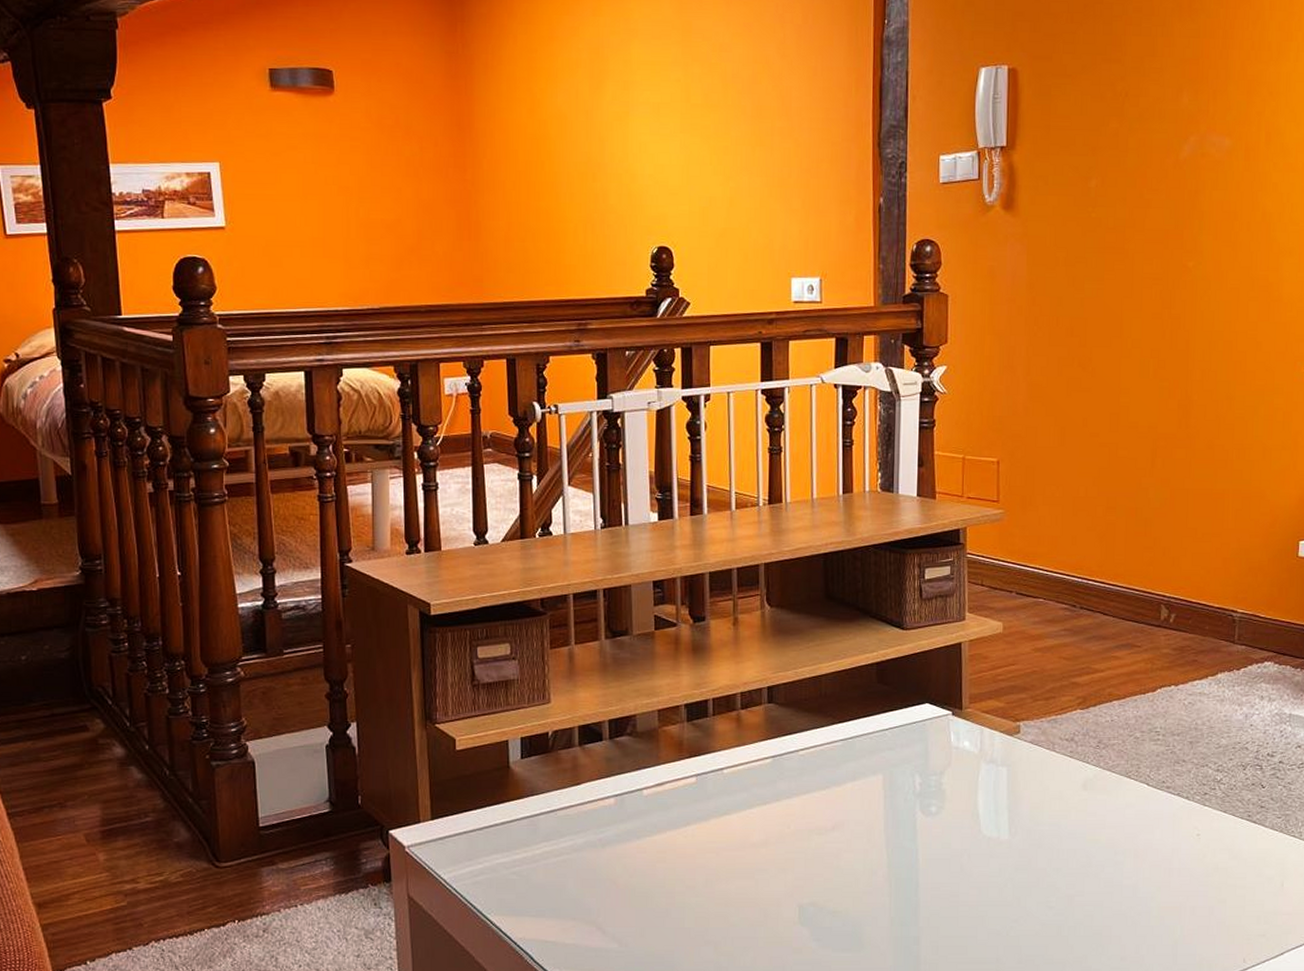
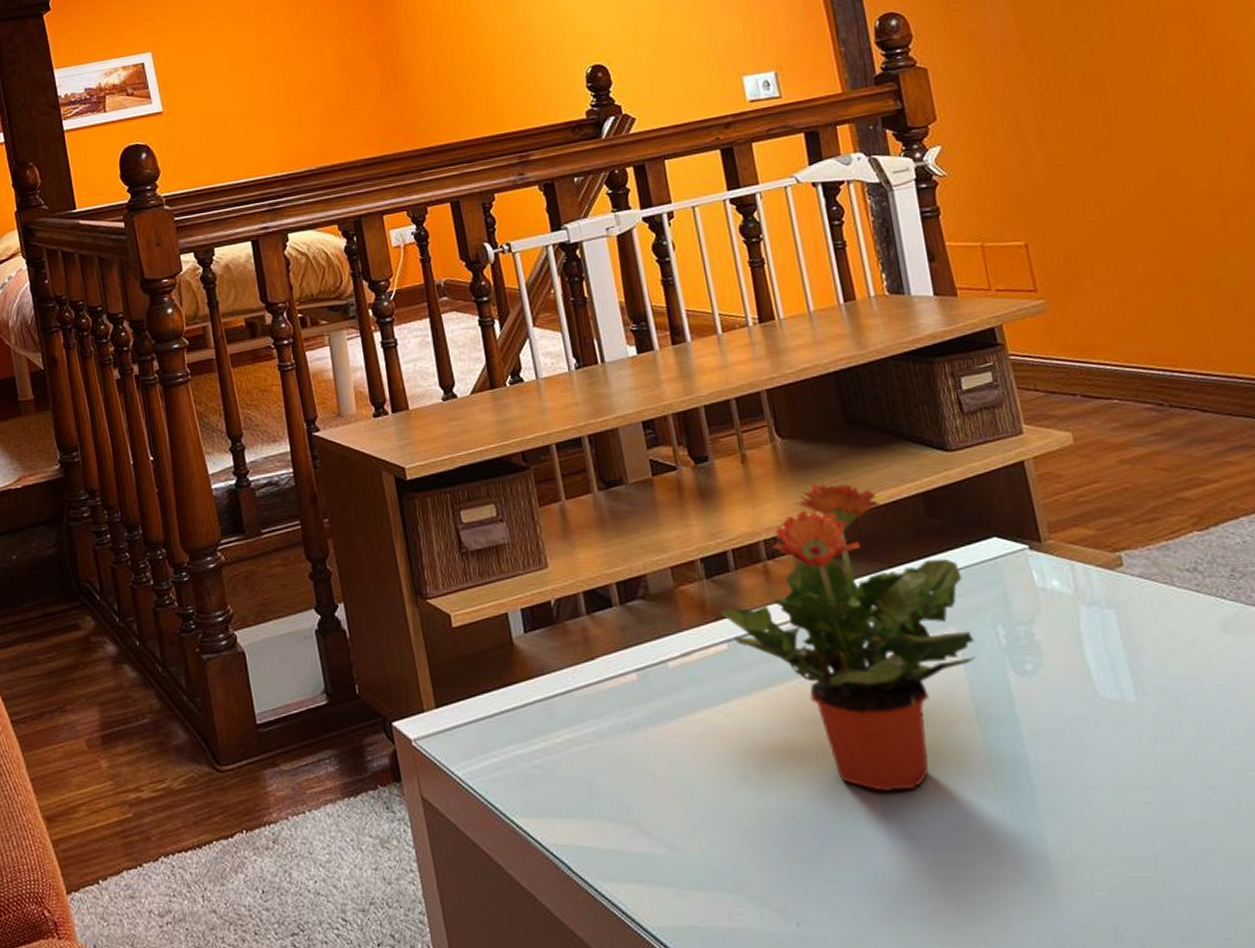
potted plant: none [694,647,896,902] -> present [720,482,976,791]

